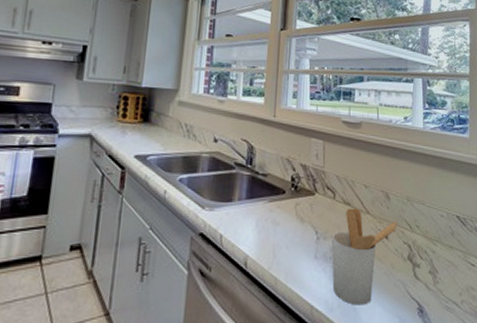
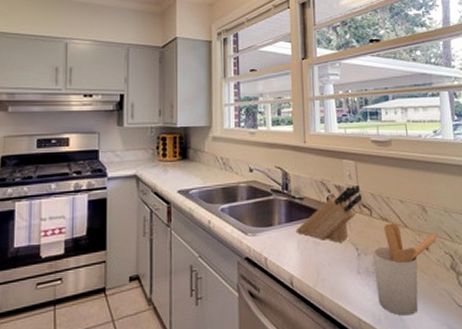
knife block: none [255,166,328,224] -> present [295,185,363,243]

